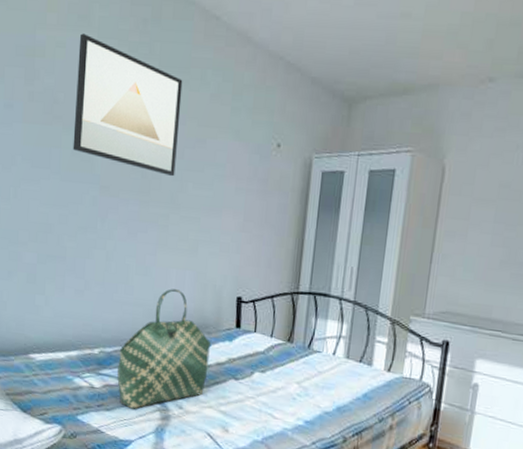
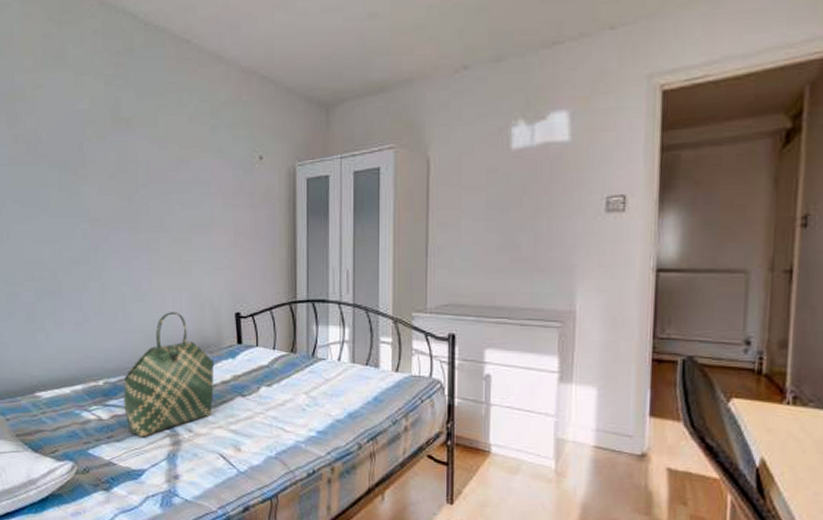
wall art: present [73,33,183,177] -> none [56,73,162,201]

